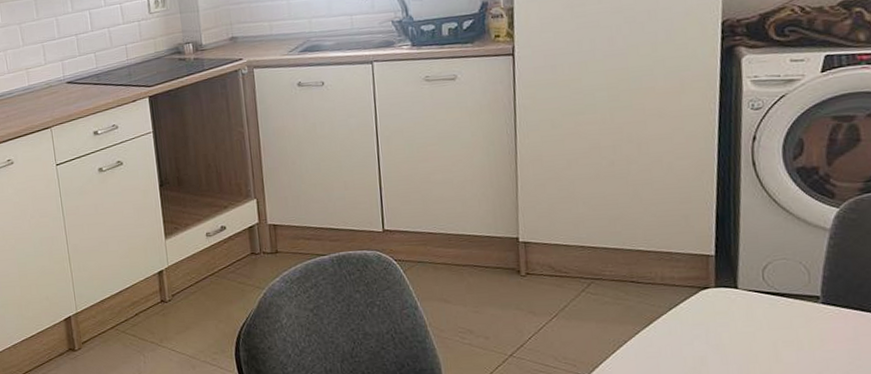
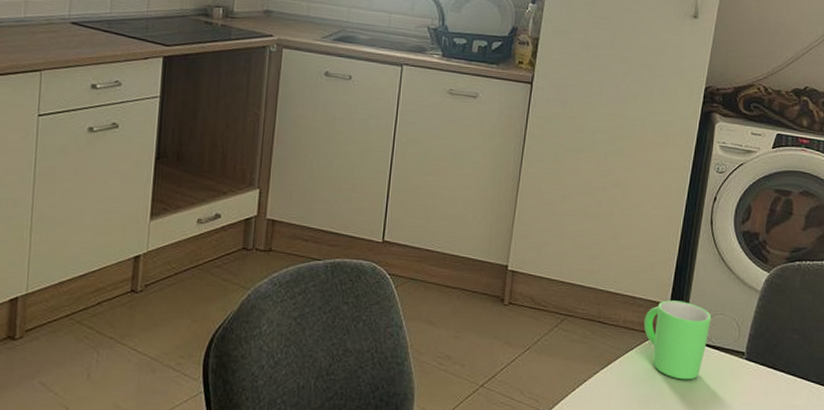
mug: none [685,250,771,332] -> present [643,300,712,380]

